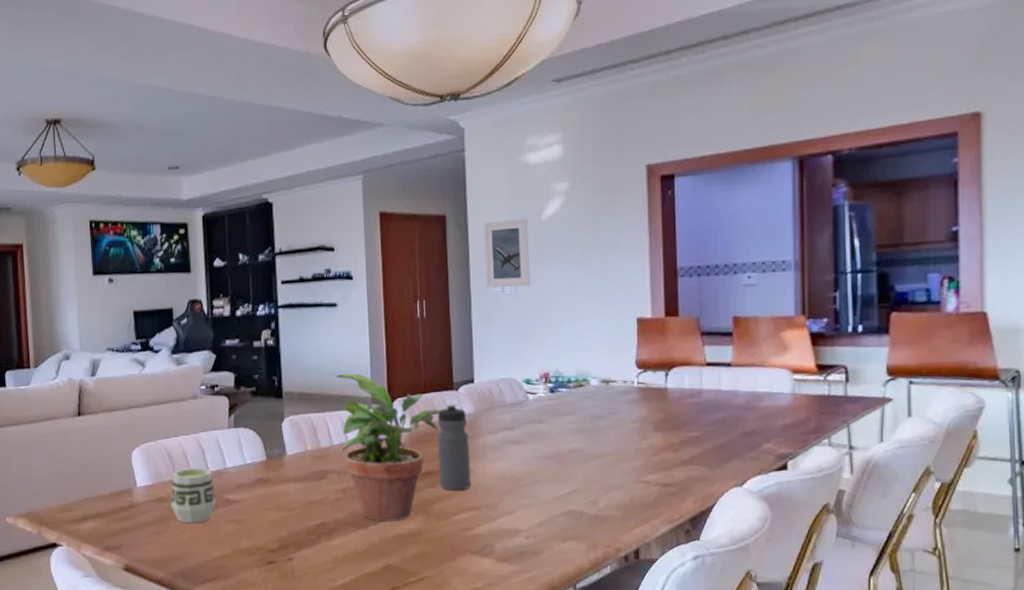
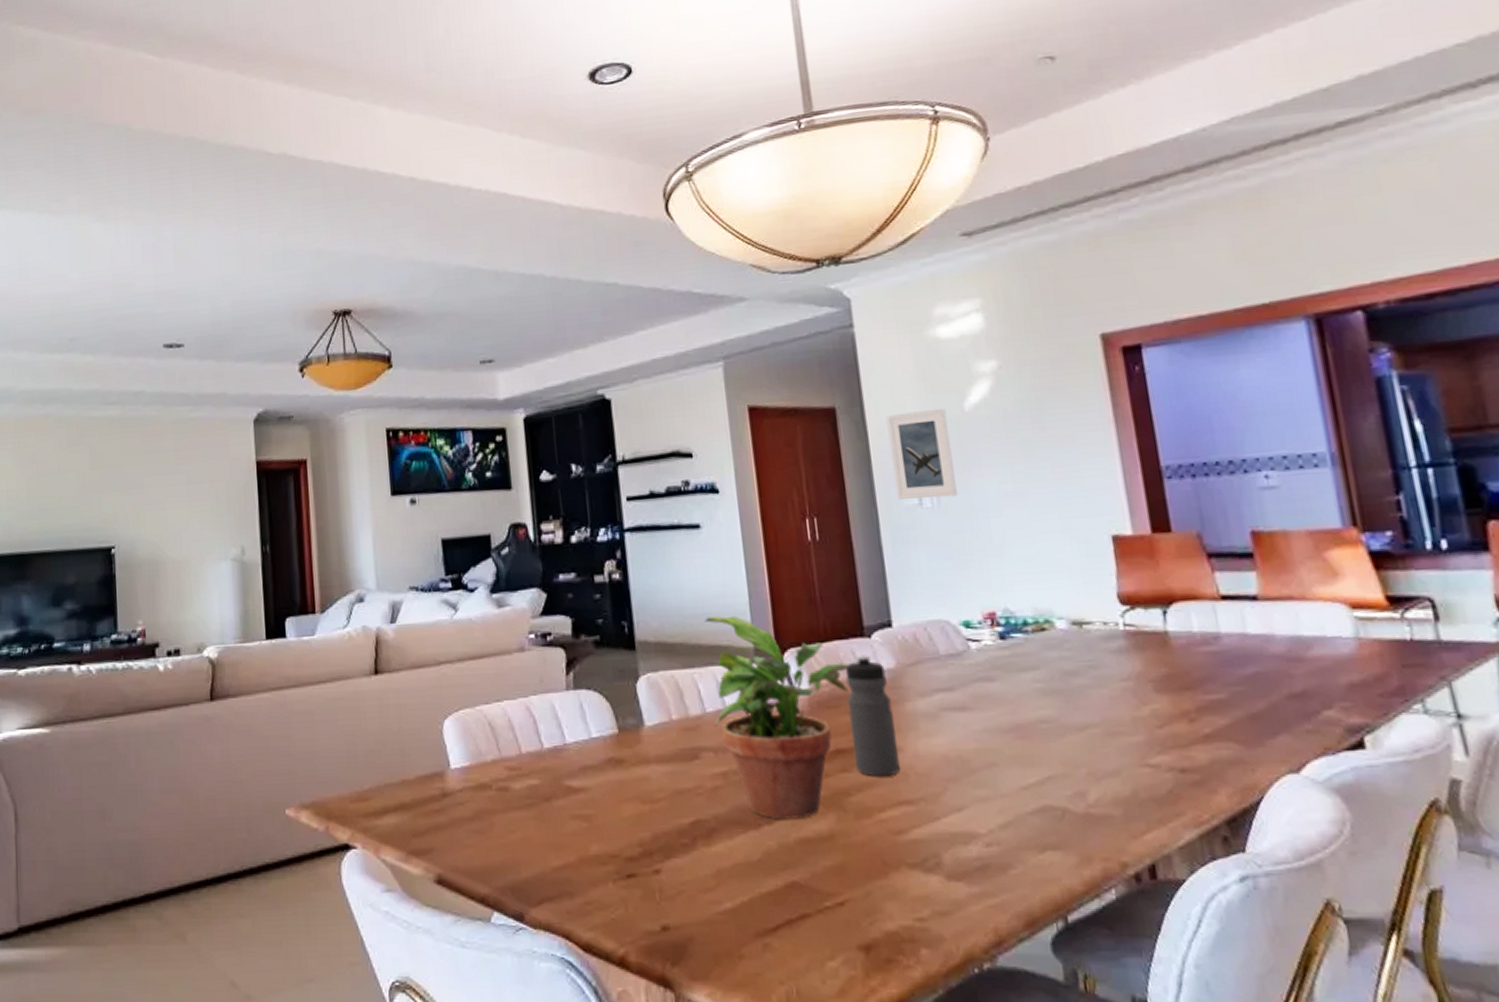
cup: present [171,468,217,523] -> none [495,743,555,819]

